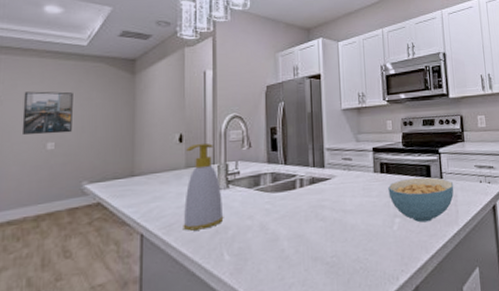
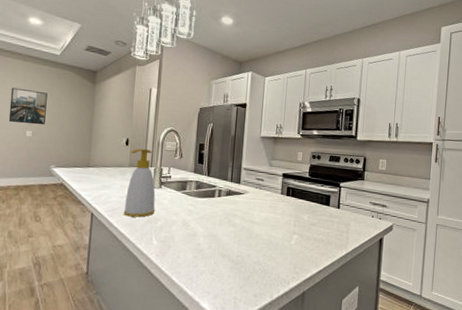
cereal bowl: present [388,177,454,223] -> none [291,204,349,242]

